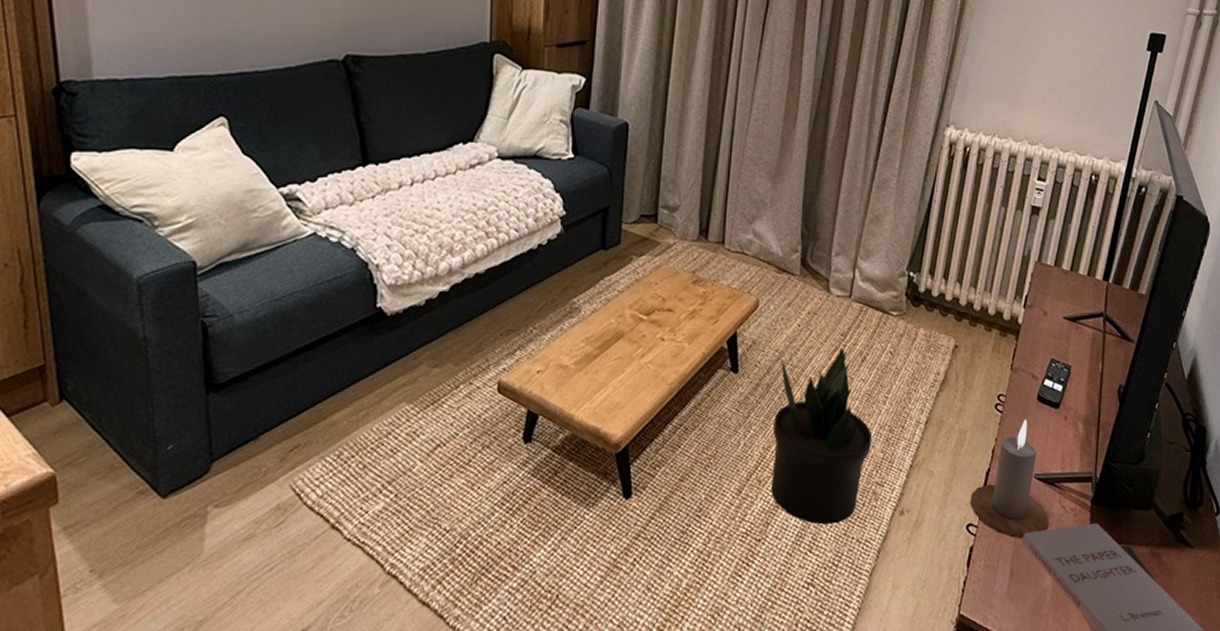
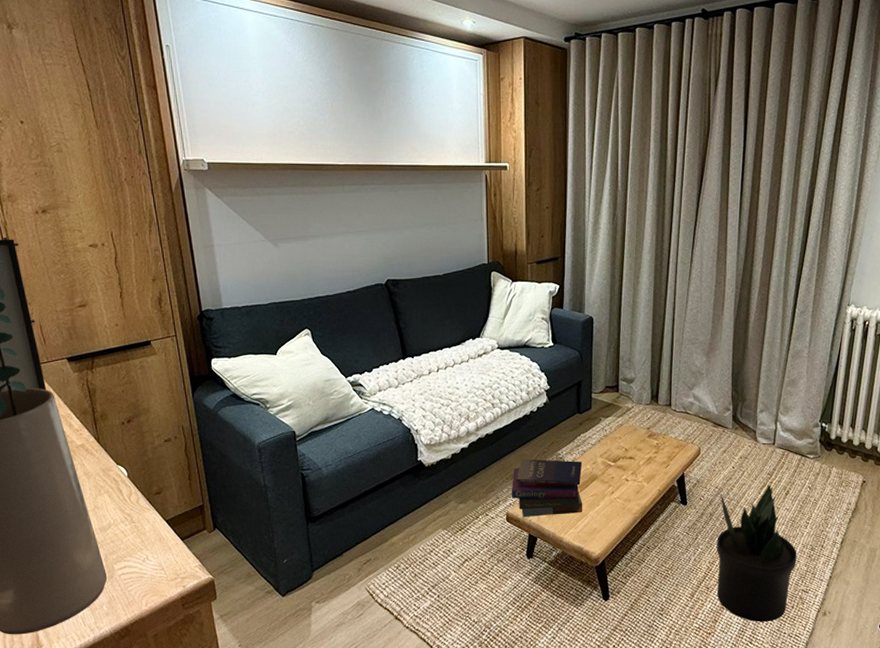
books: none [506,308,605,387] -> present [511,458,583,517]

